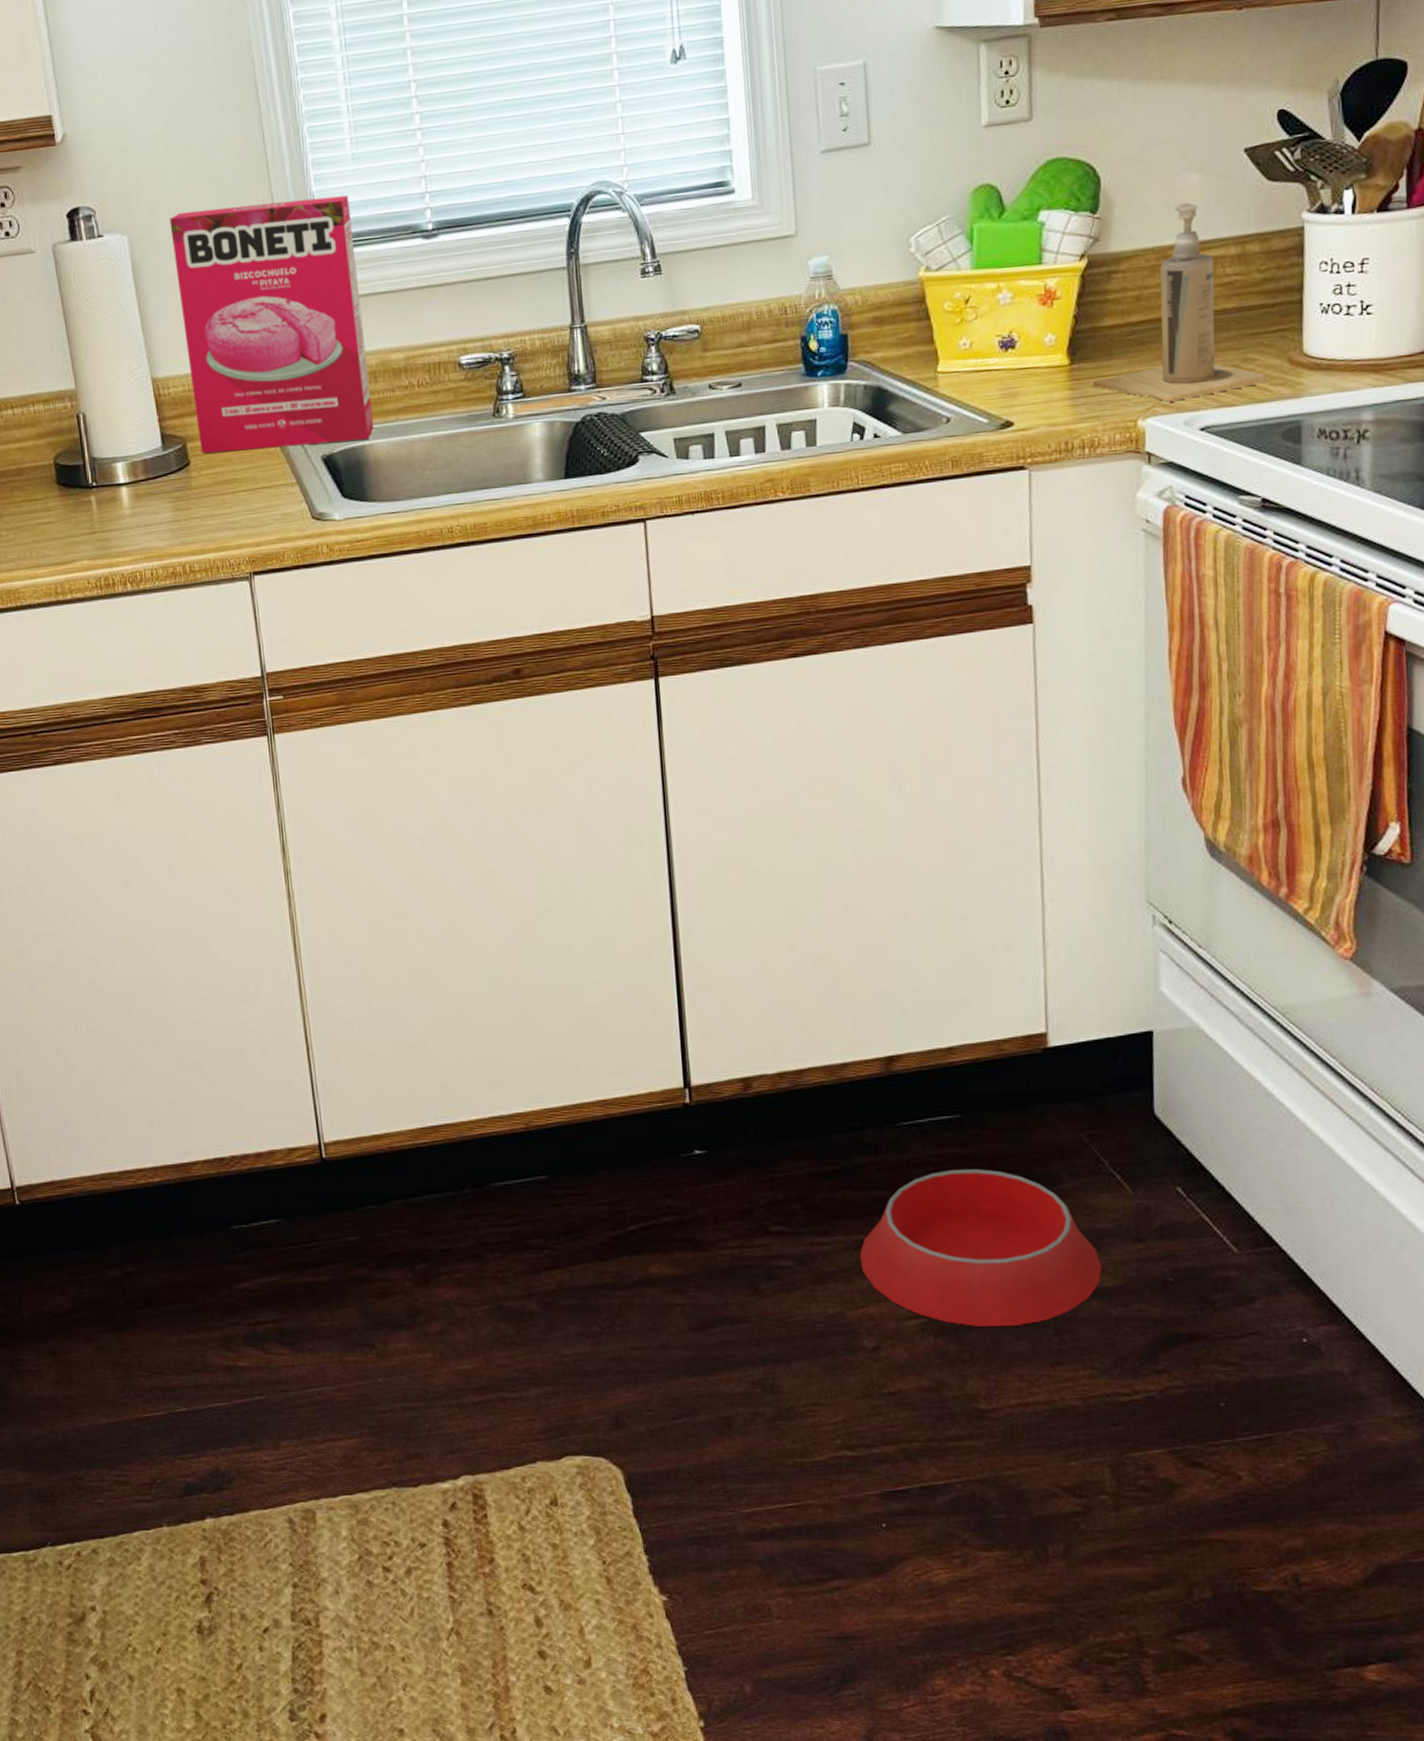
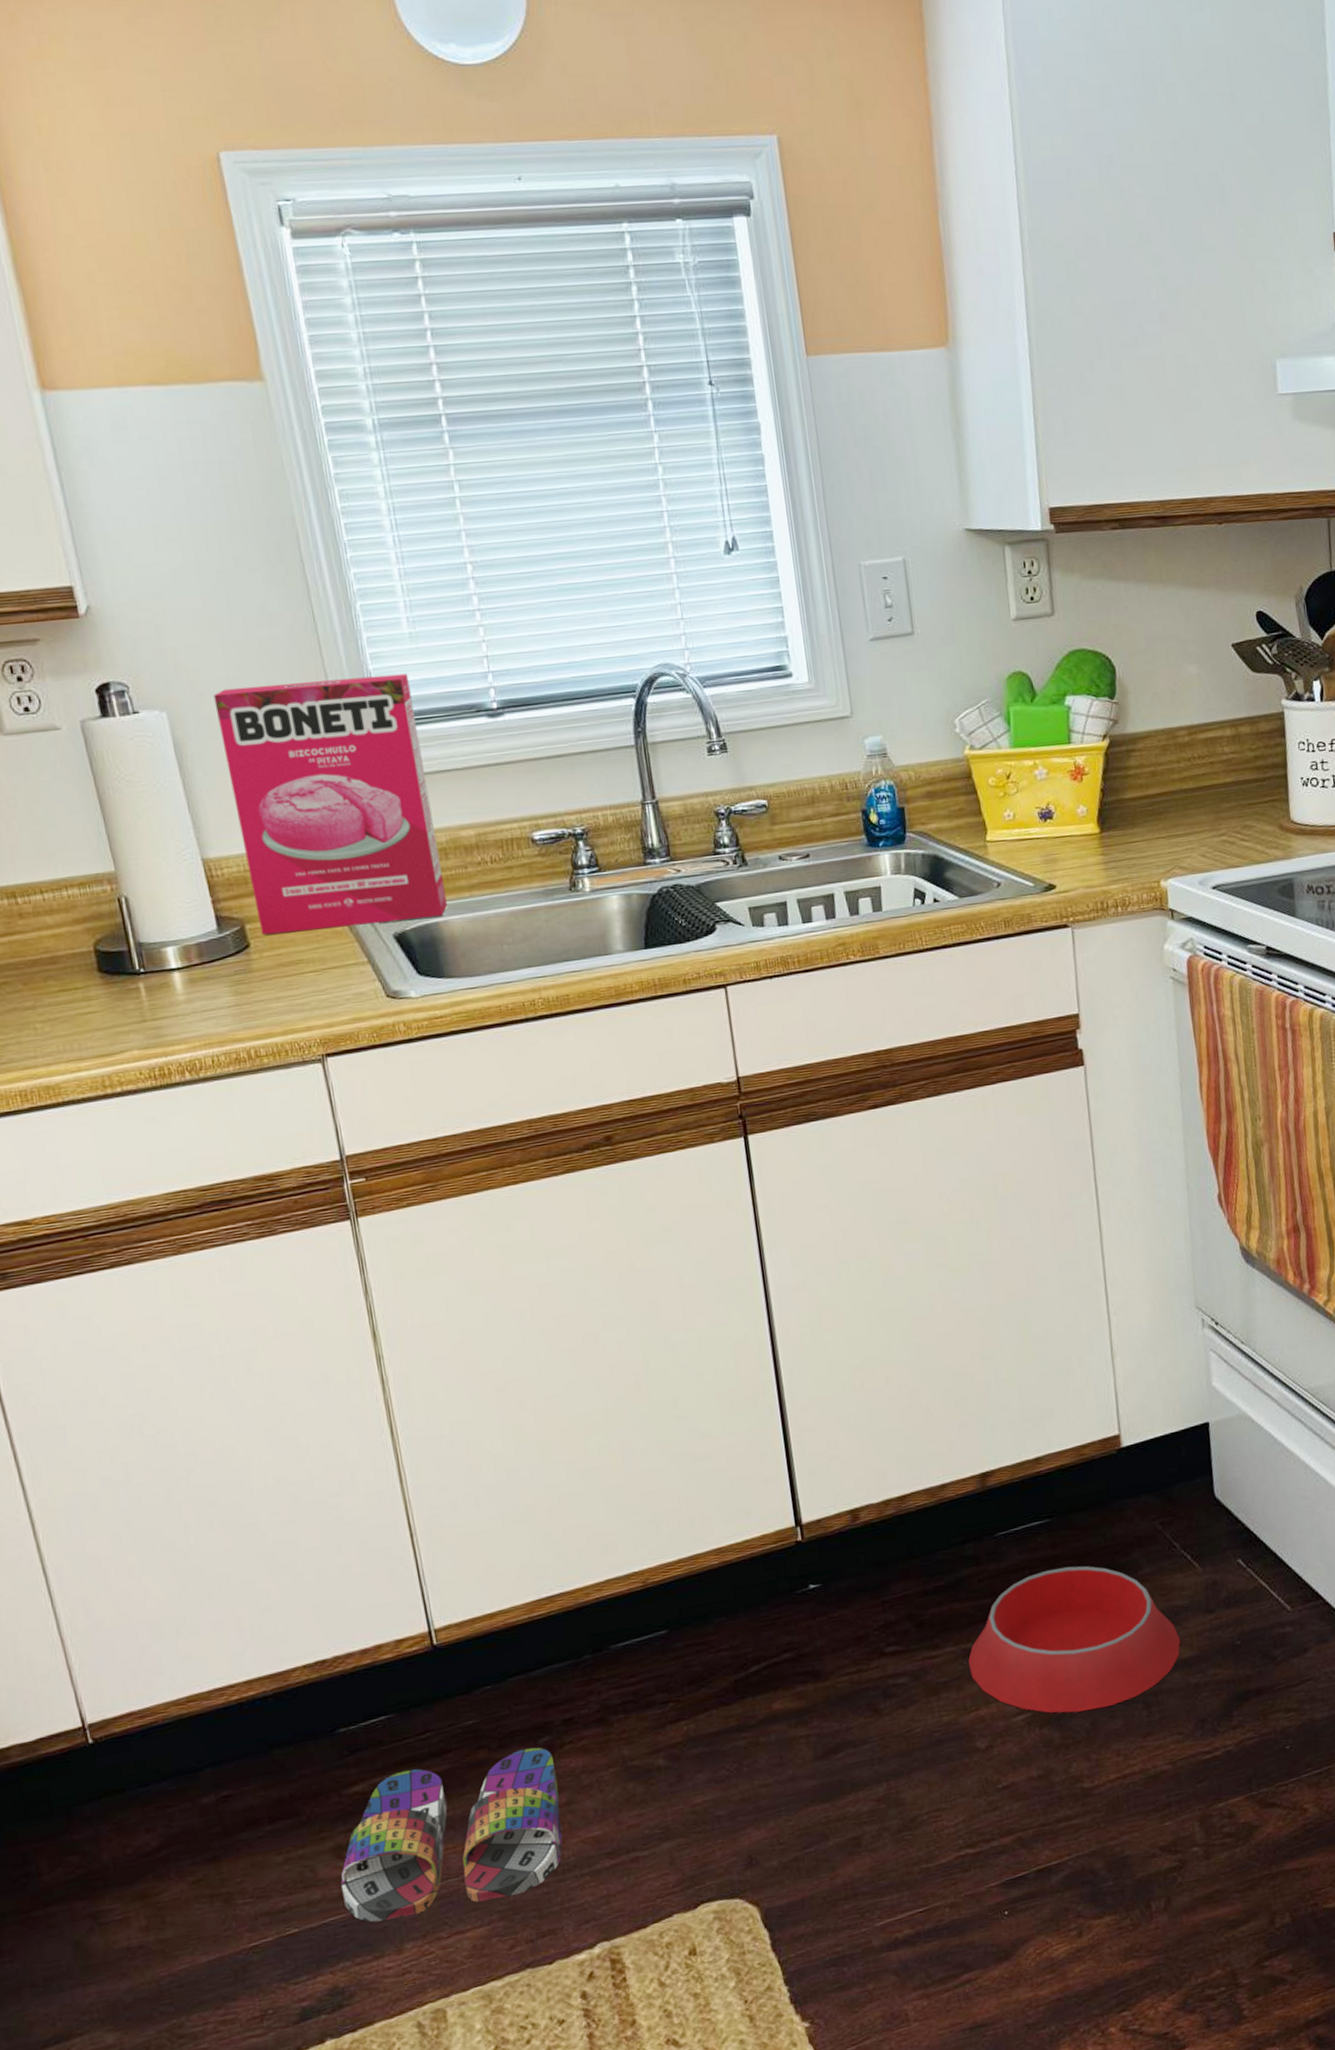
slippers: none [226,1272,434,1415] -> present [340,1747,562,1922]
soap dispenser: present [1093,202,1267,402] -> none [1121,690,1264,865]

